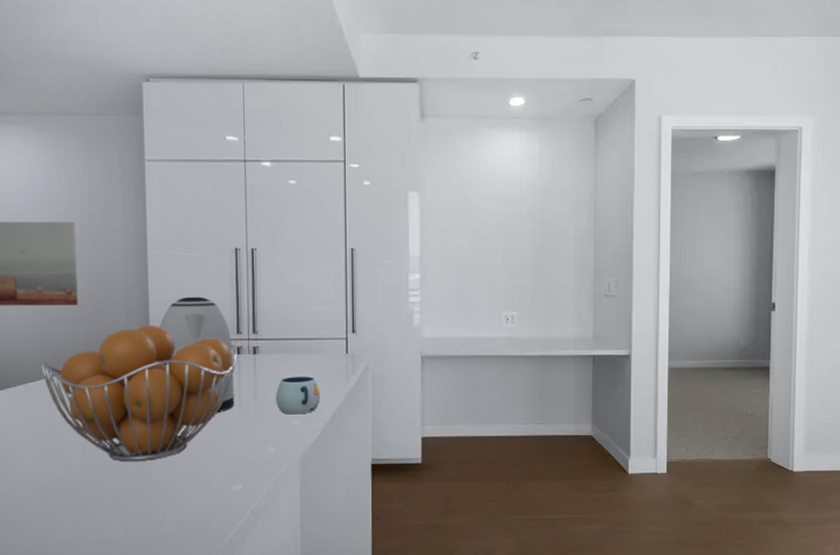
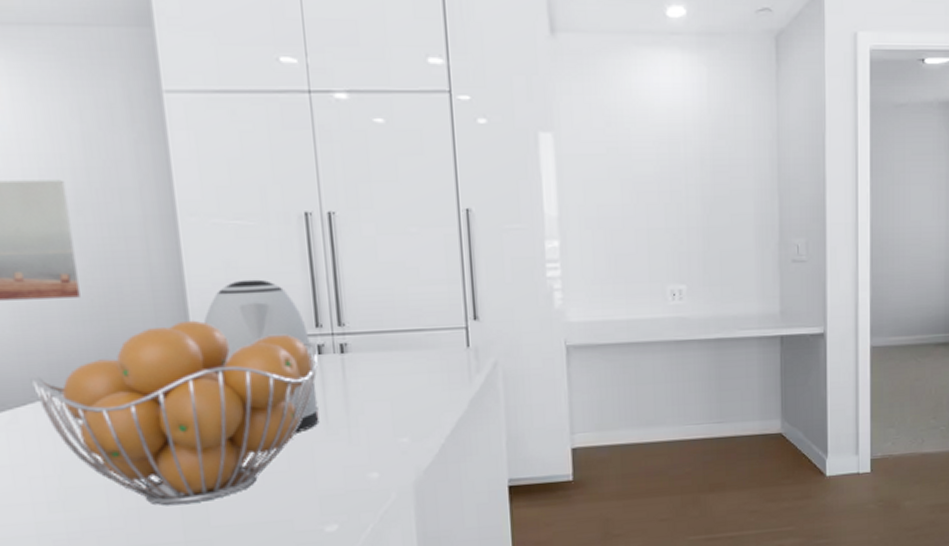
mug: present [276,376,321,415] -> none [375,379,437,430]

